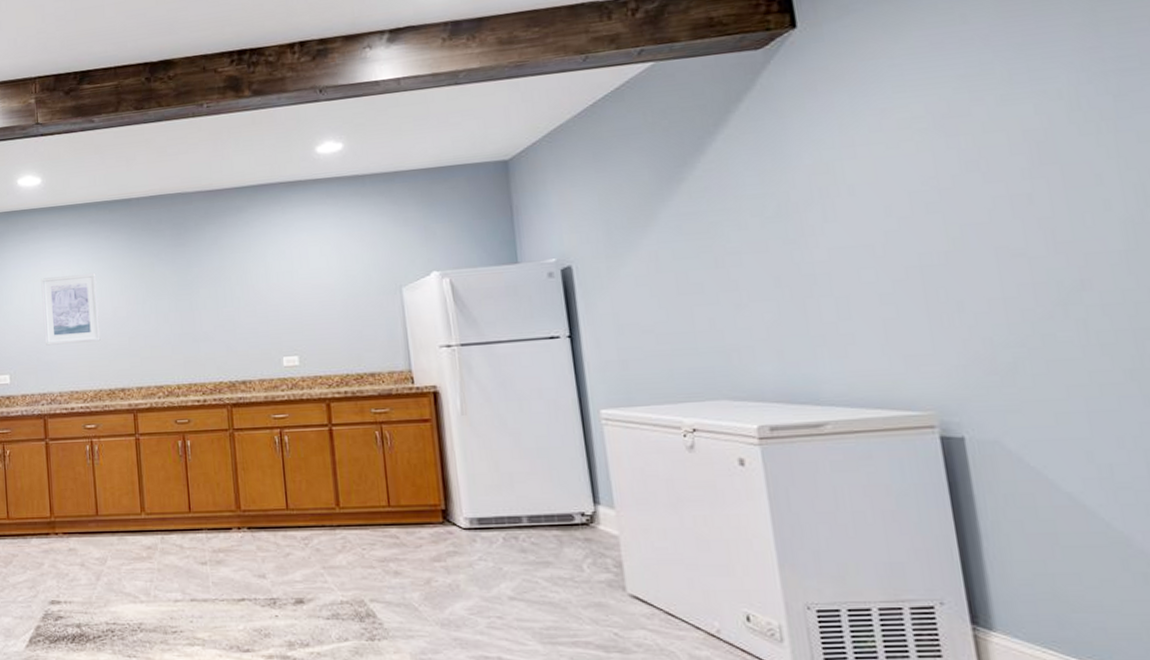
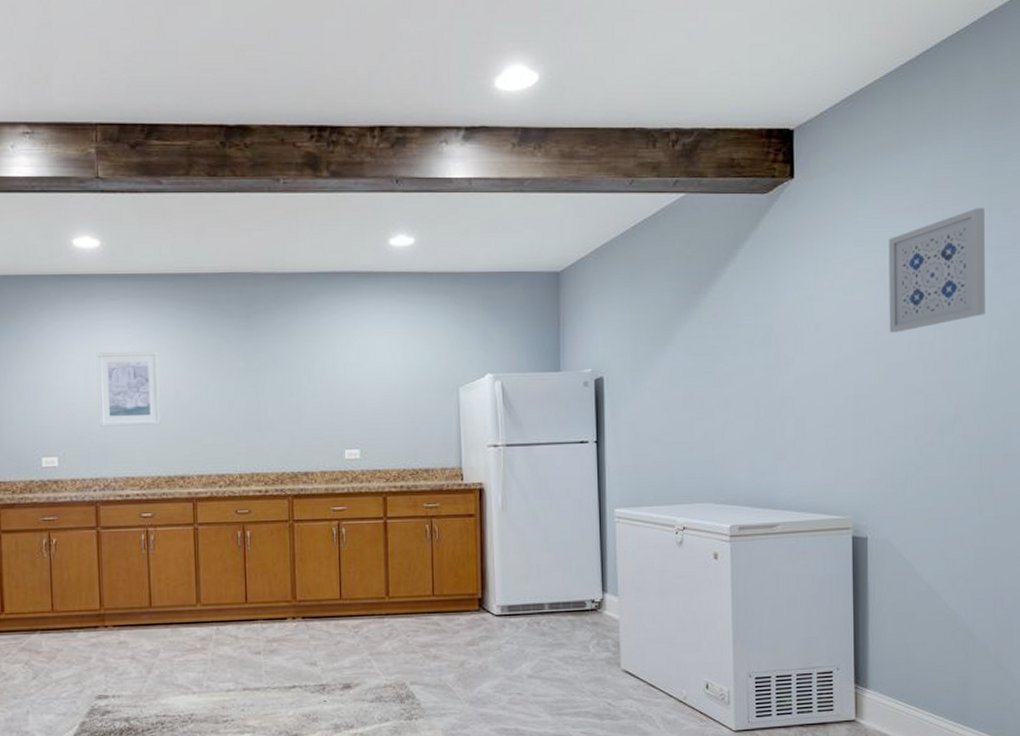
wall art: none [943,26,1111,188] -> present [888,208,985,333]

